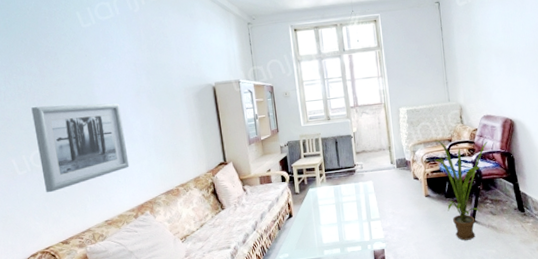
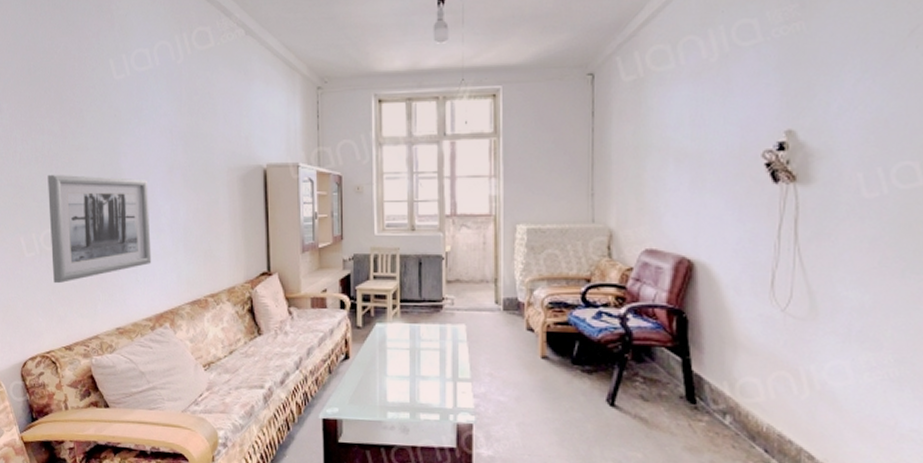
house plant: present [434,139,489,241] -> none [560,276,649,432]

